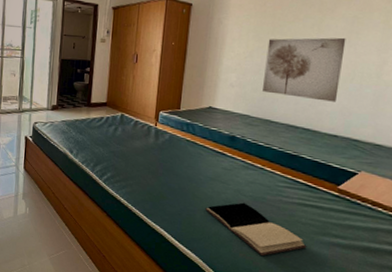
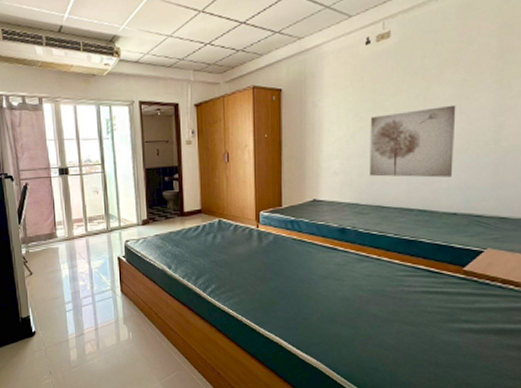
book: present [205,202,307,256] -> none [322,298,436,352]

